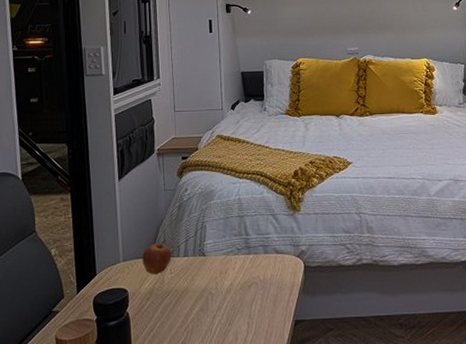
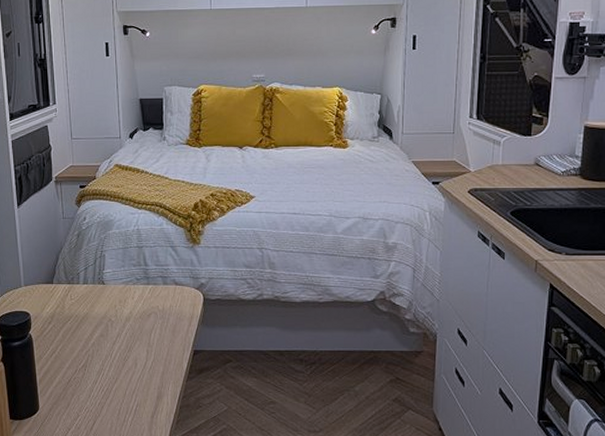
fruit: present [142,240,171,275] -> none [43,267,71,300]

